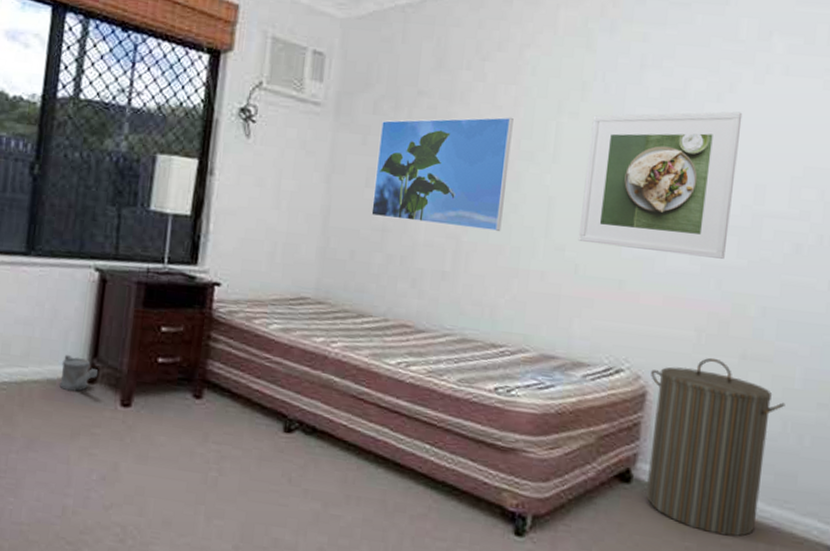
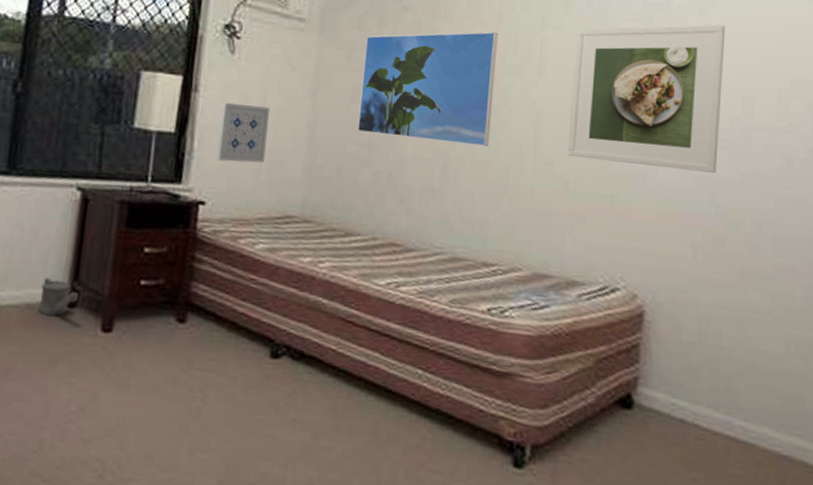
wall art: none [232,185,285,246] -> present [217,102,271,163]
laundry hamper: present [646,357,785,537] -> none [647,275,787,466]

